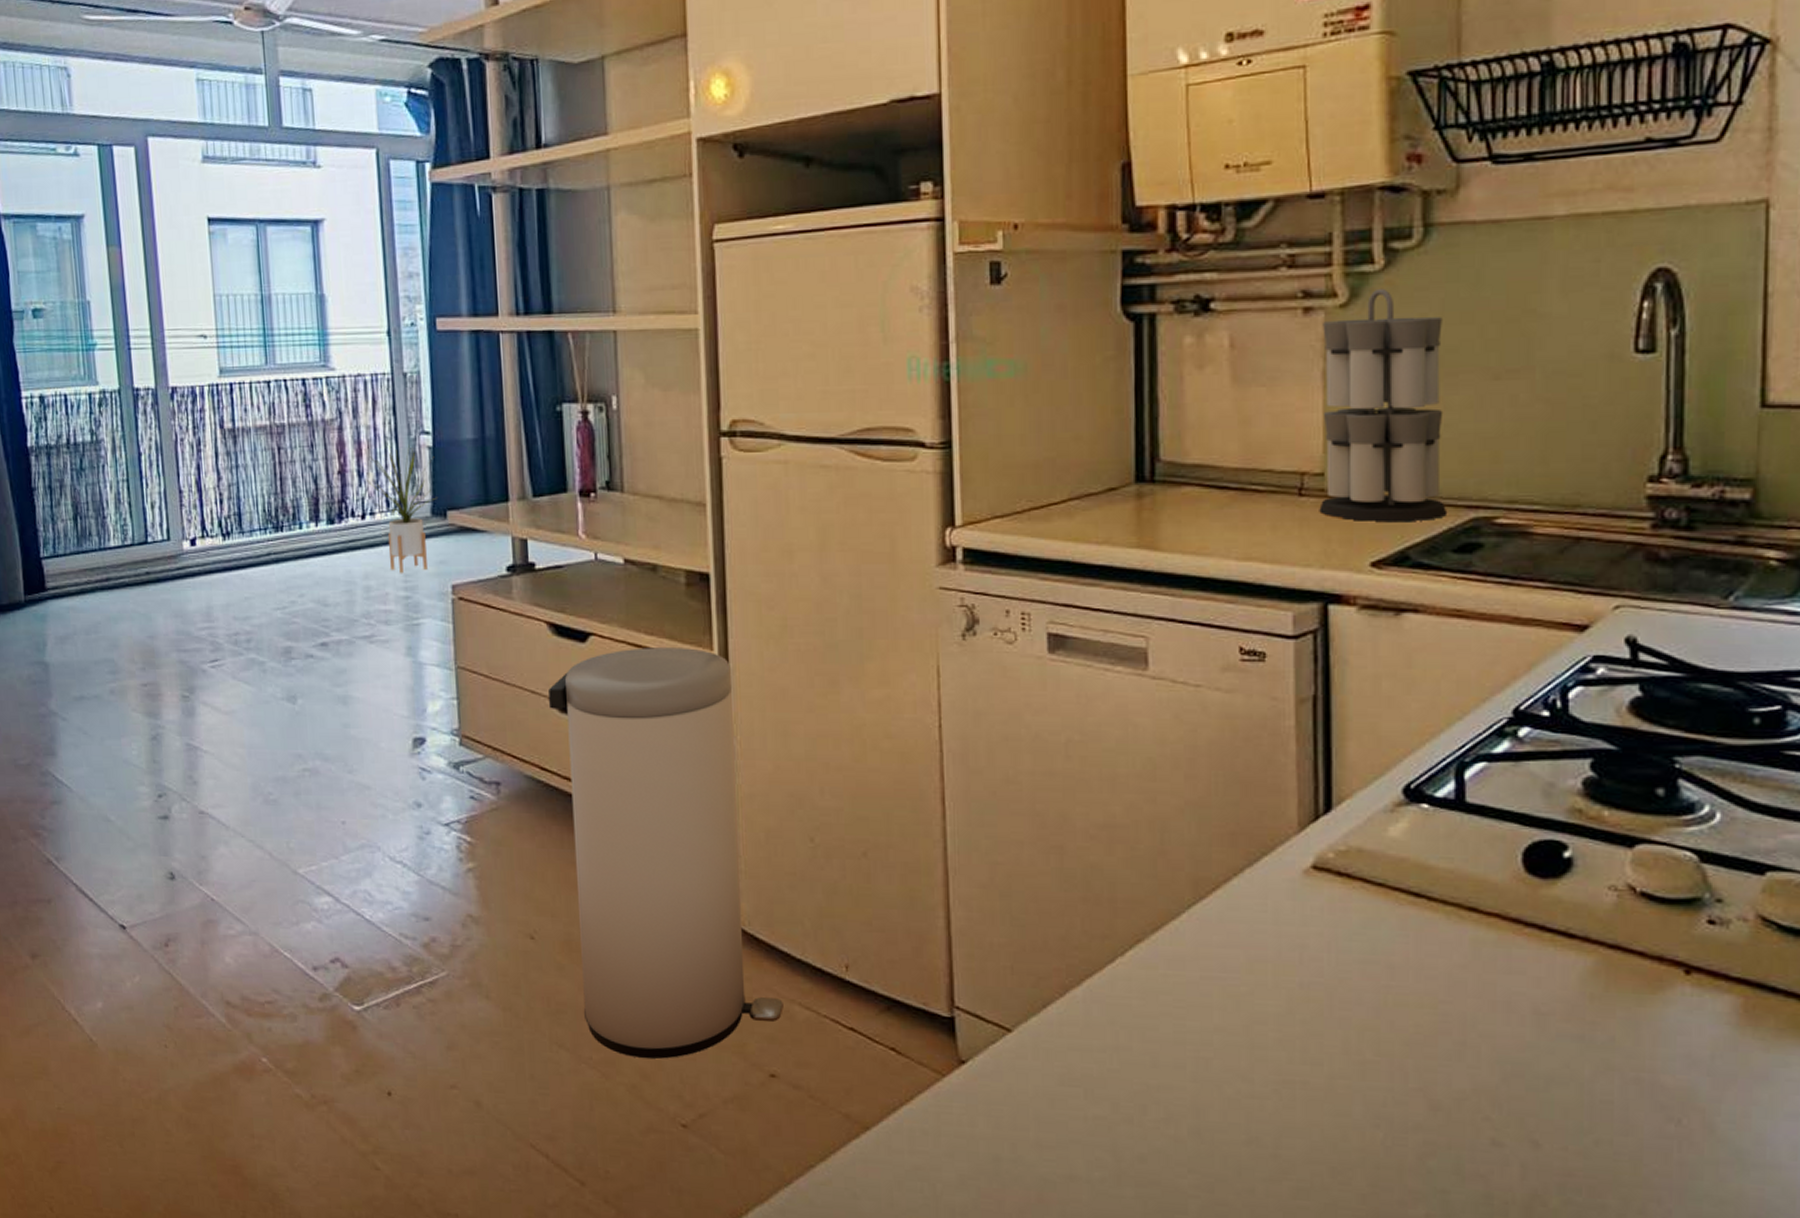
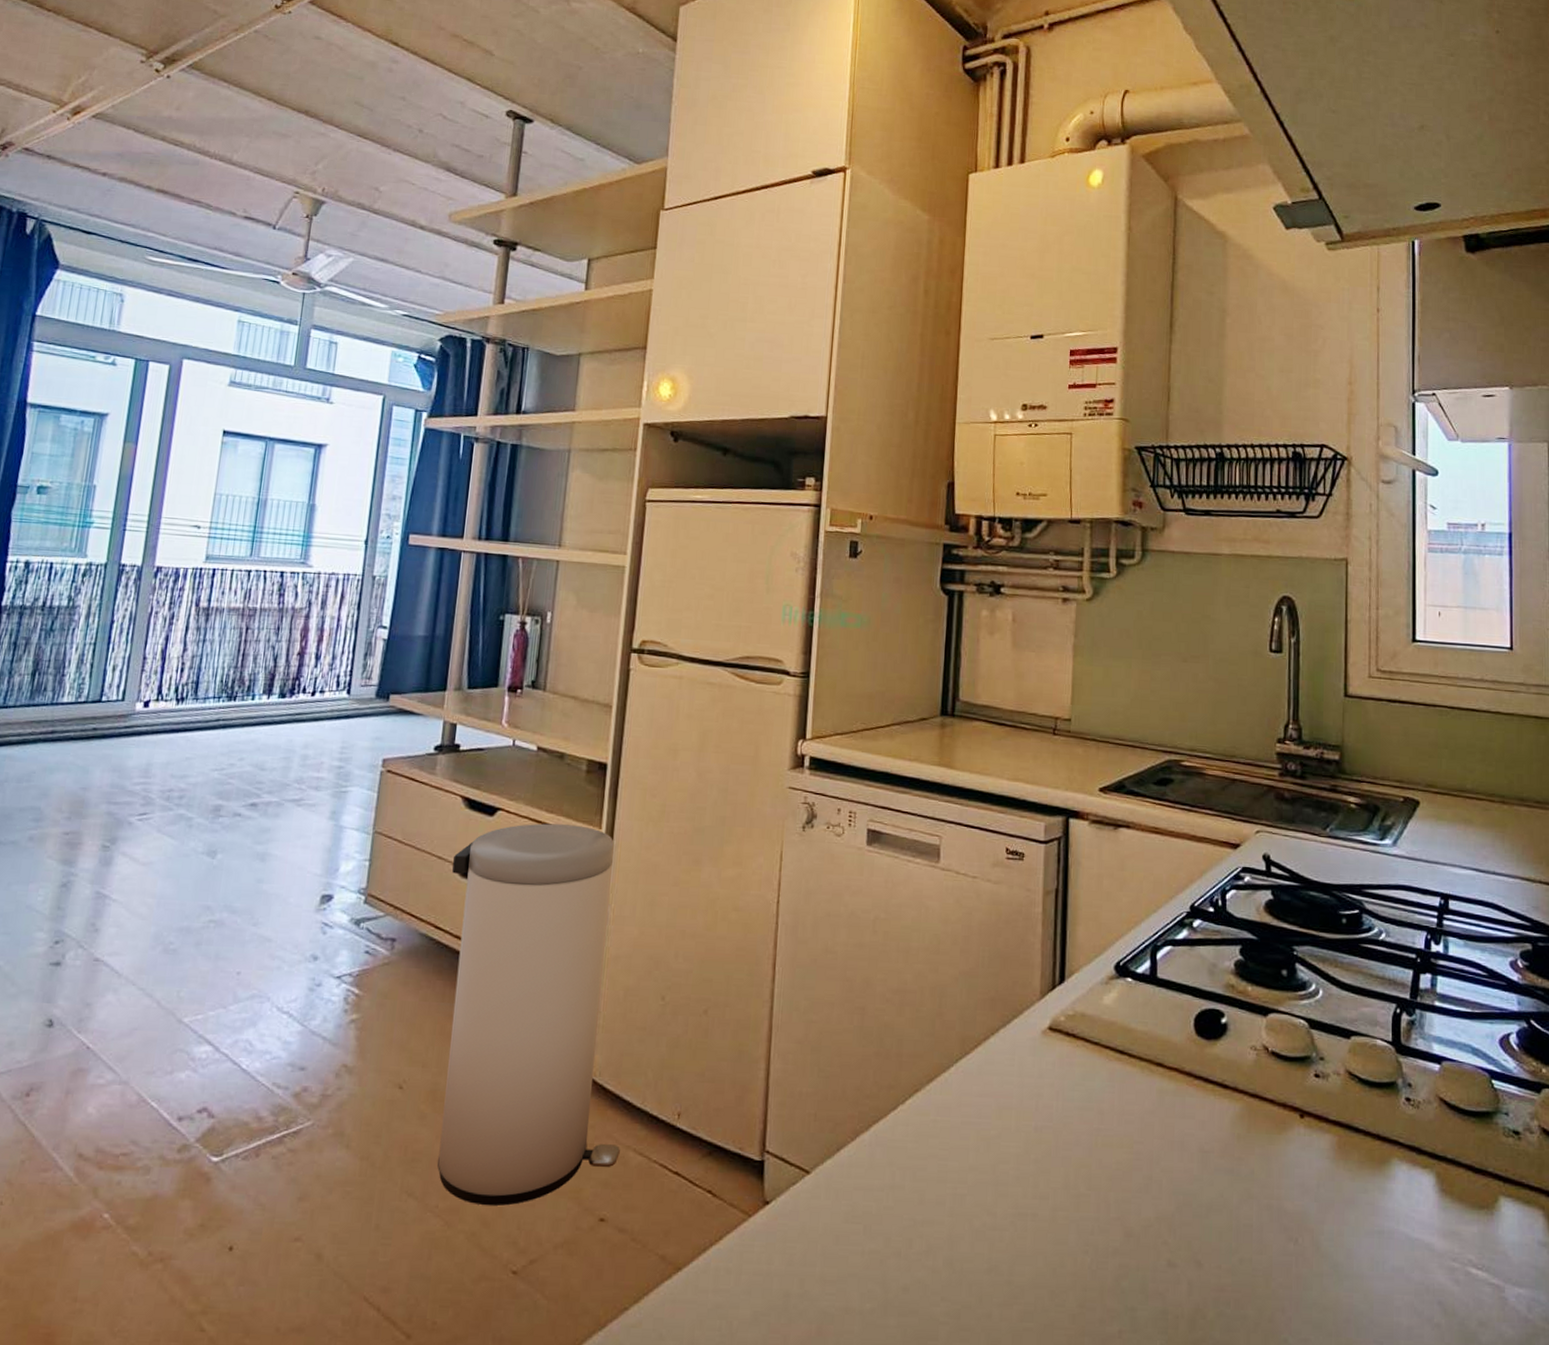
house plant: present [365,444,437,574] -> none [322,633,384,746]
spice rack: present [1319,288,1448,521] -> none [1066,590,1152,760]

